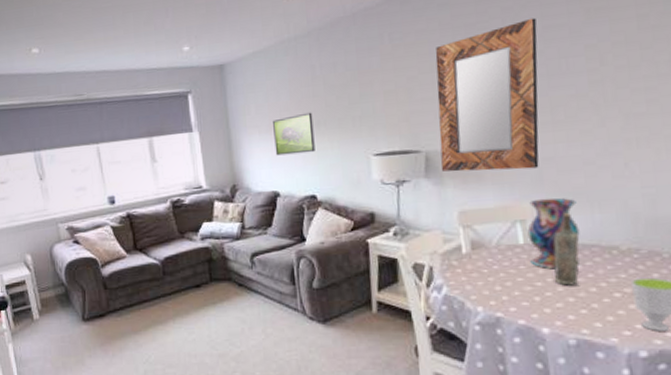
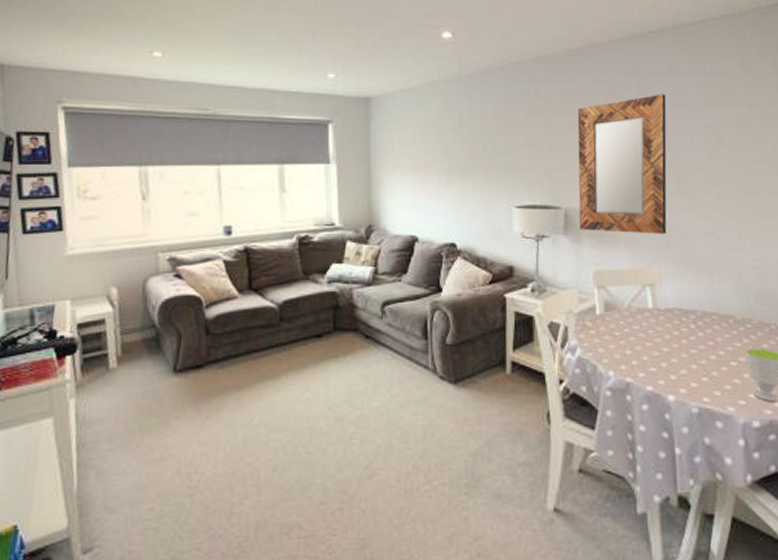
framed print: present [273,112,315,156] -> none [417,157,458,198]
vase: present [527,198,580,268] -> none [656,264,701,334]
bottle: present [554,213,580,286] -> none [679,280,702,353]

